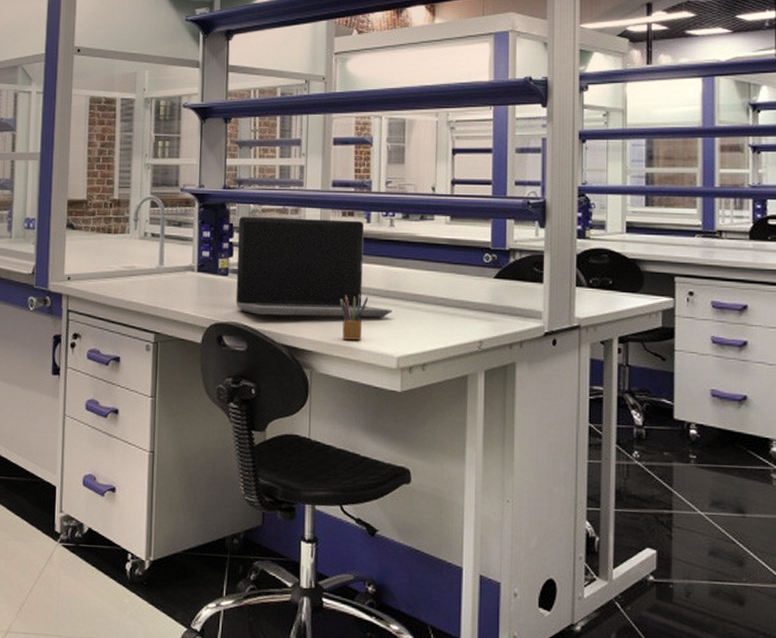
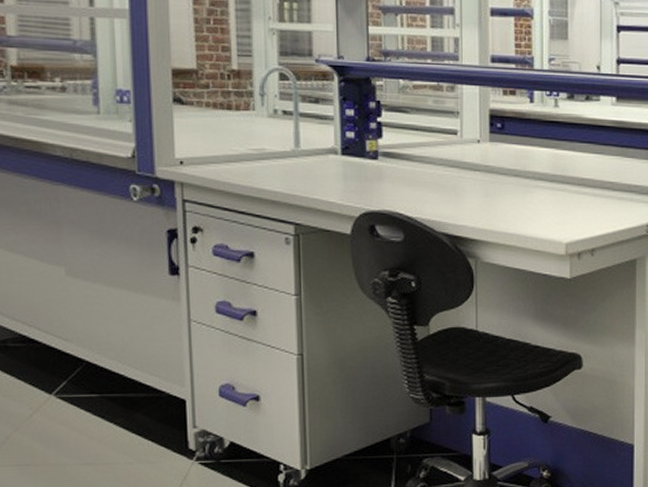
laptop computer: present [236,216,392,317] -> none [386,92,559,203]
pencil box: present [340,293,369,340] -> none [504,177,535,226]

